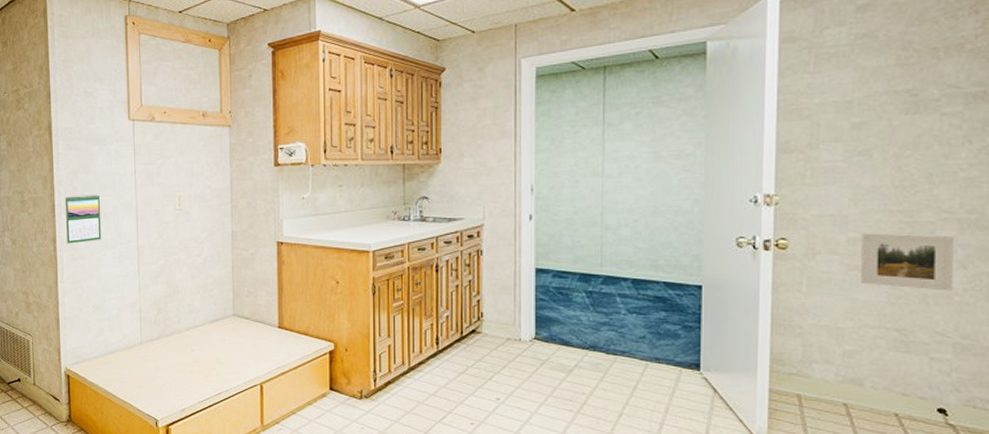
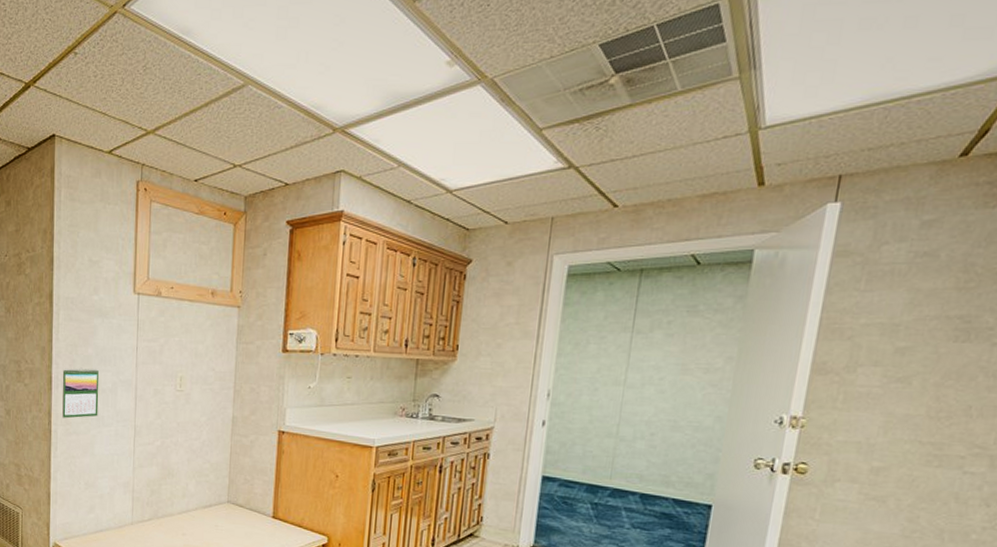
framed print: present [861,233,953,291] -> none [877,463,982,528]

